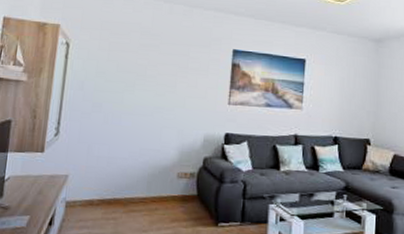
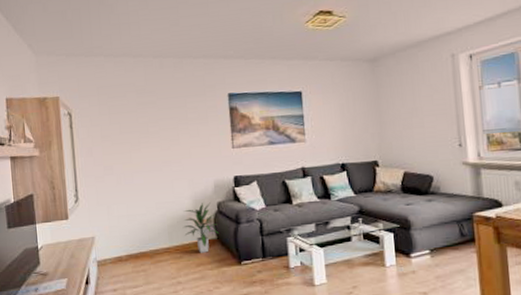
indoor plant: none [163,156,200,209] -> present [182,202,218,253]

